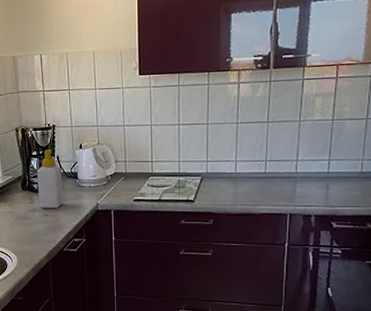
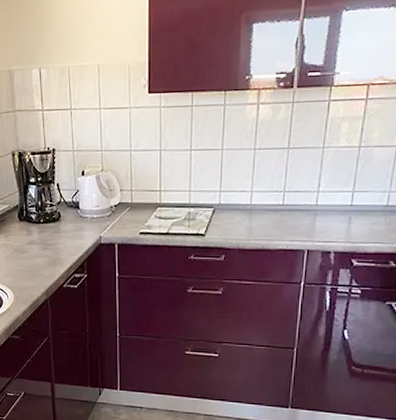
soap bottle: present [36,149,63,208] -> none [34,176,63,241]

